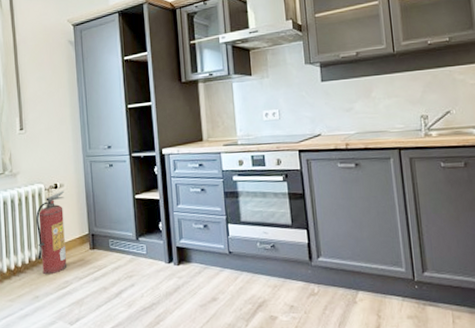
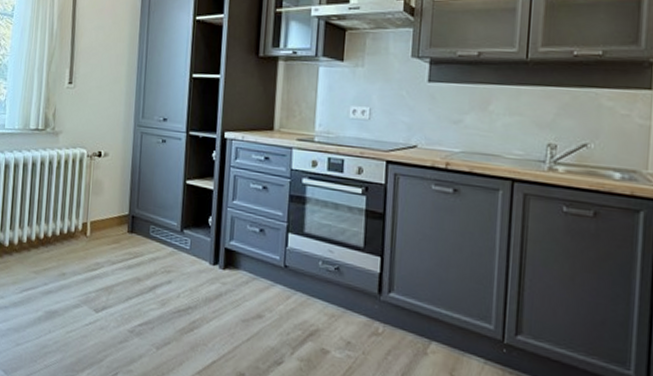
fire extinguisher: present [35,191,67,275] -> none [69,160,109,253]

